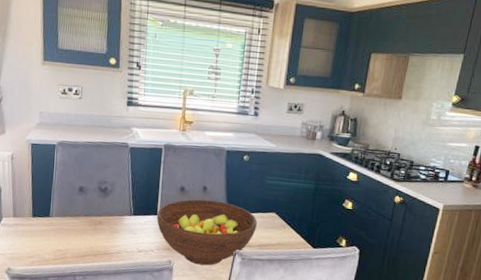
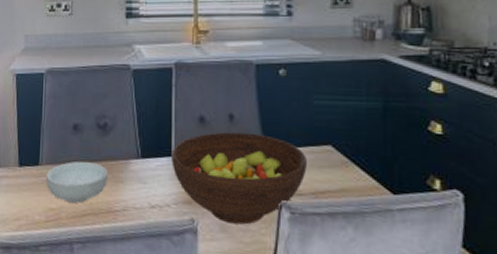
cereal bowl: none [55,215,107,247] -> present [46,161,108,203]

